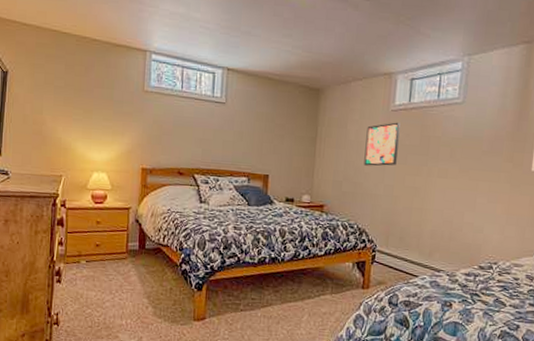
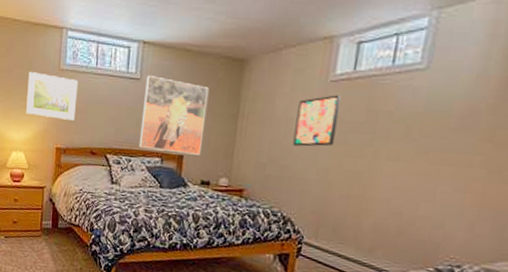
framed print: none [108,92,164,141] -> present [26,72,79,120]
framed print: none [226,100,290,175] -> present [139,76,210,155]

